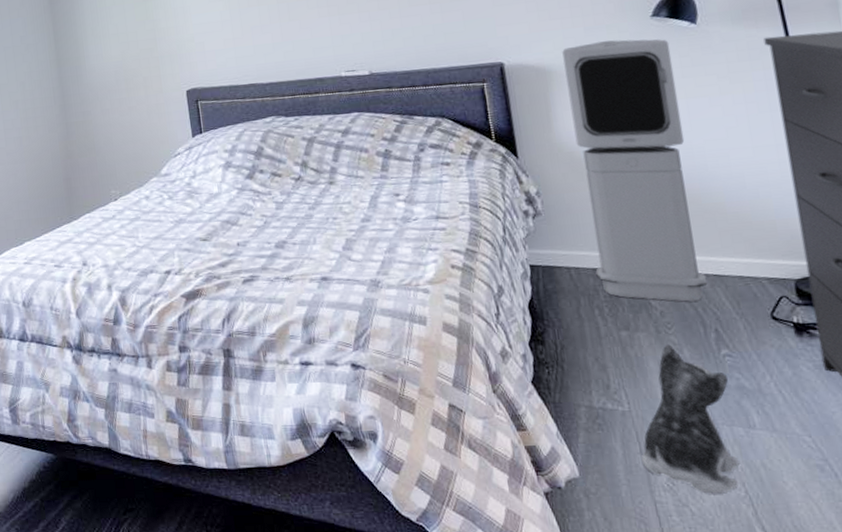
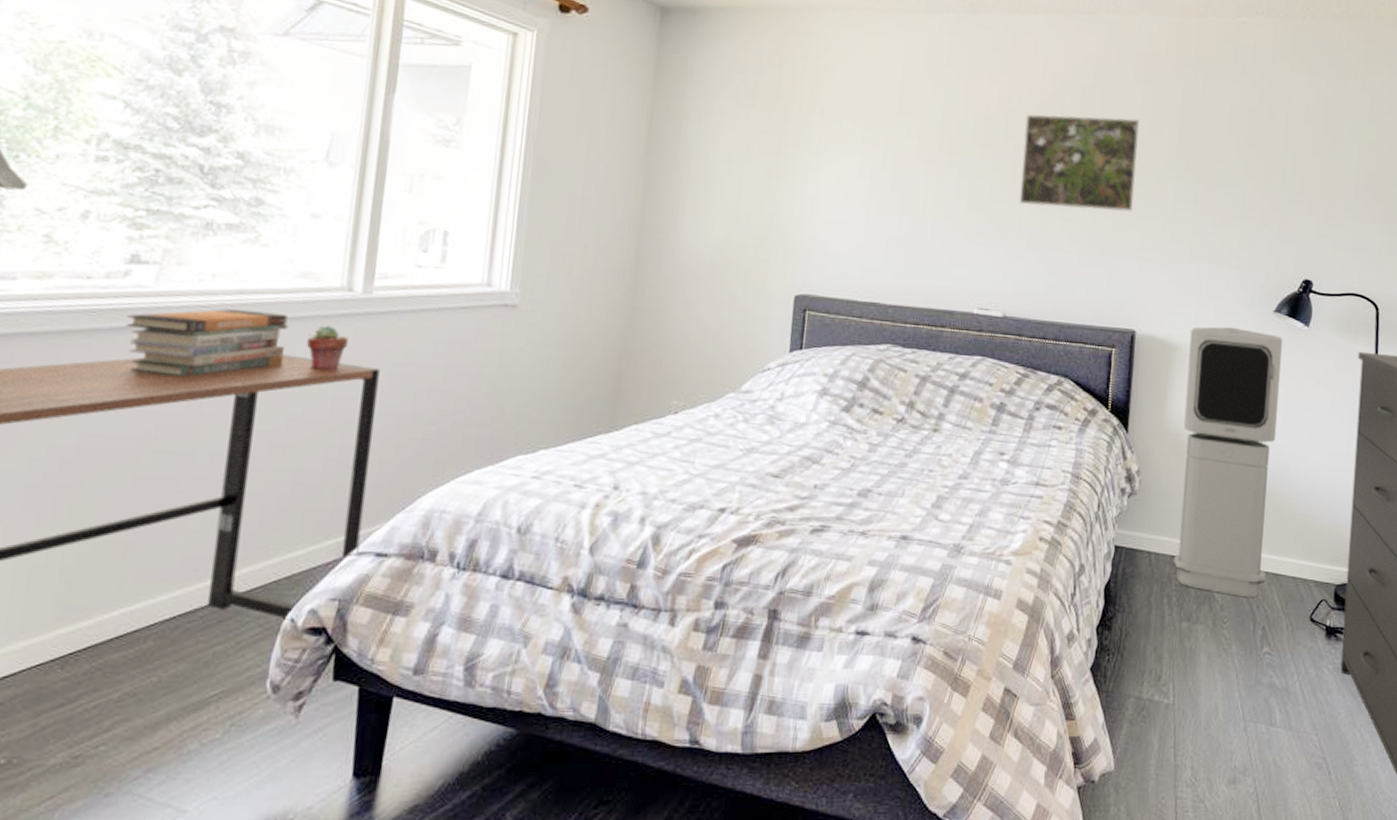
plush toy: present [641,344,740,494] -> none [1173,638,1263,790]

